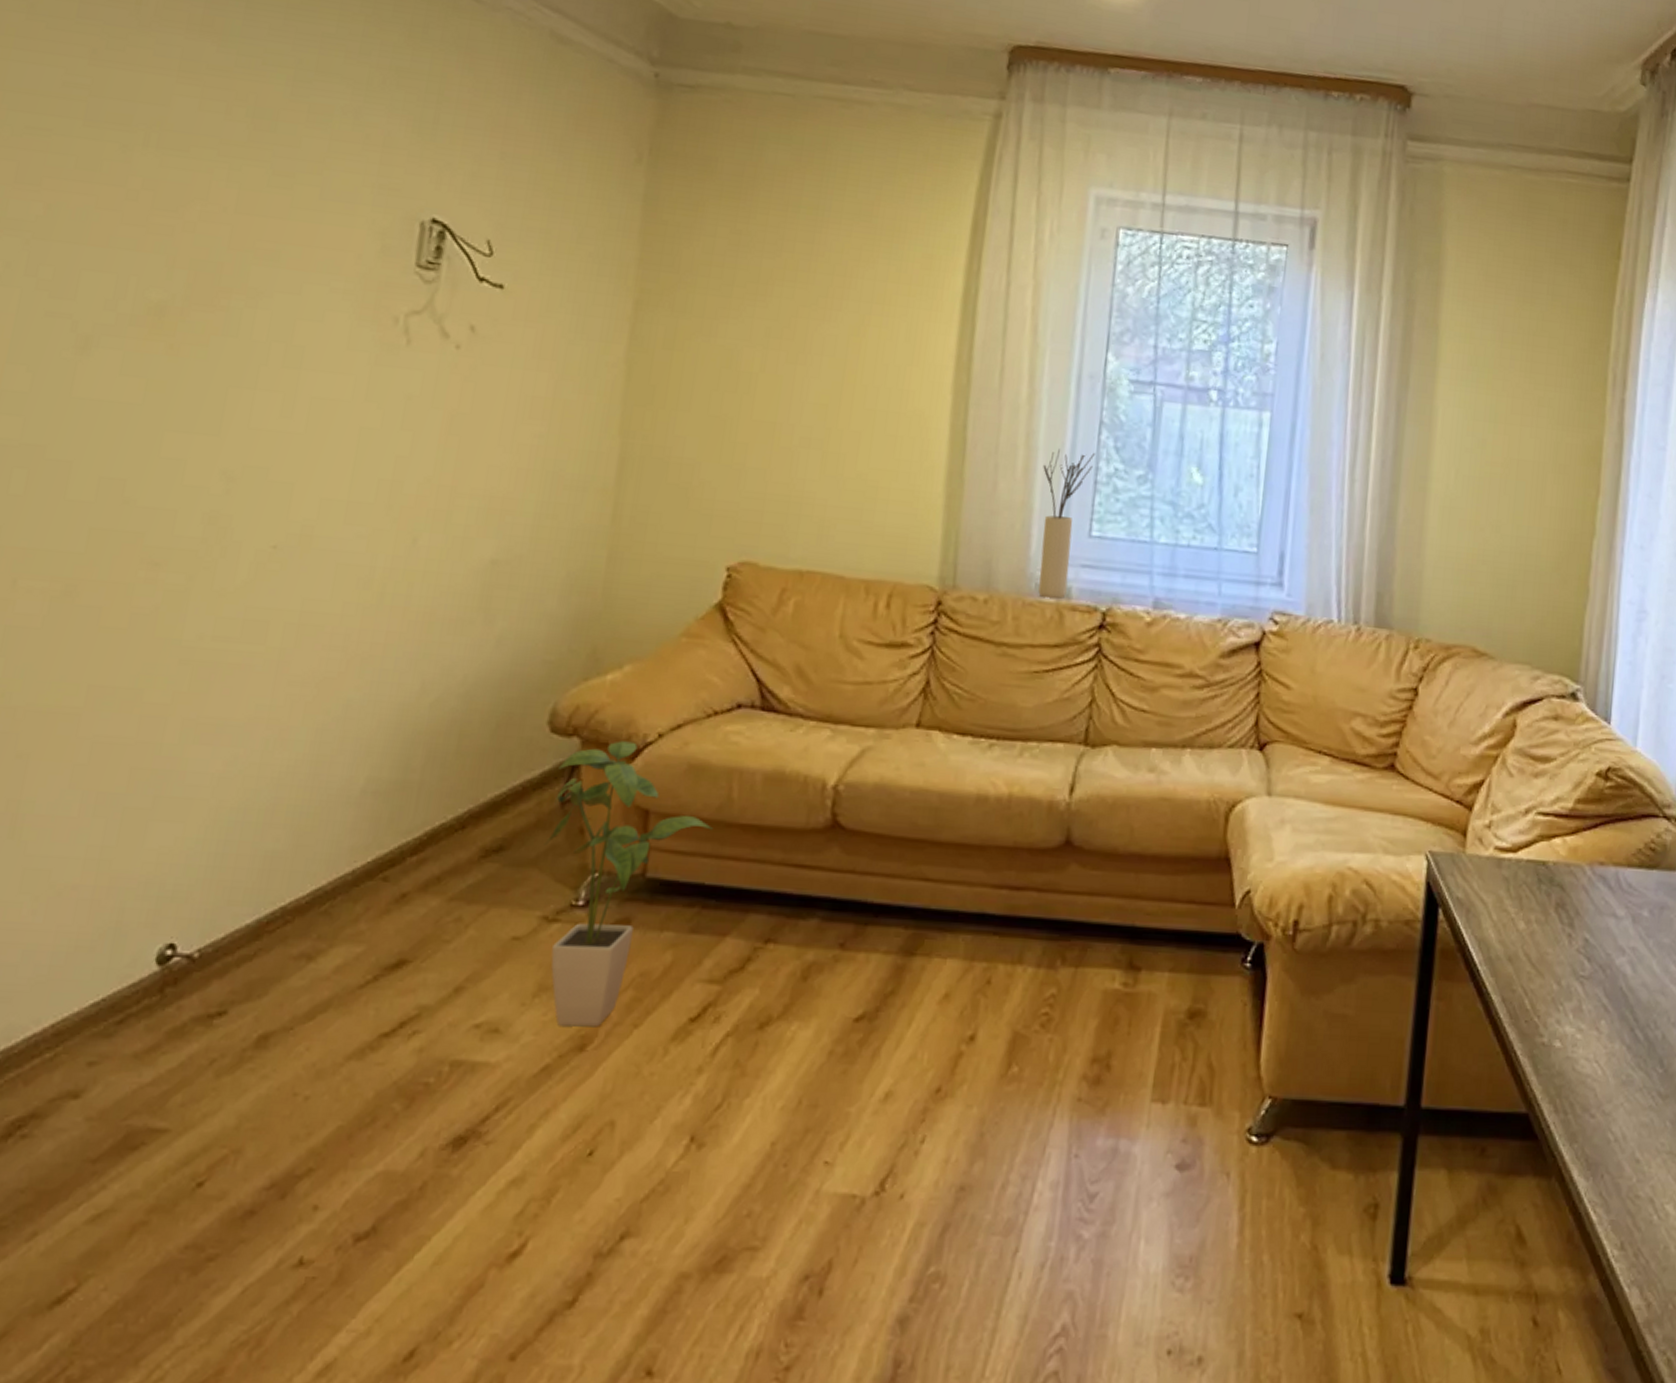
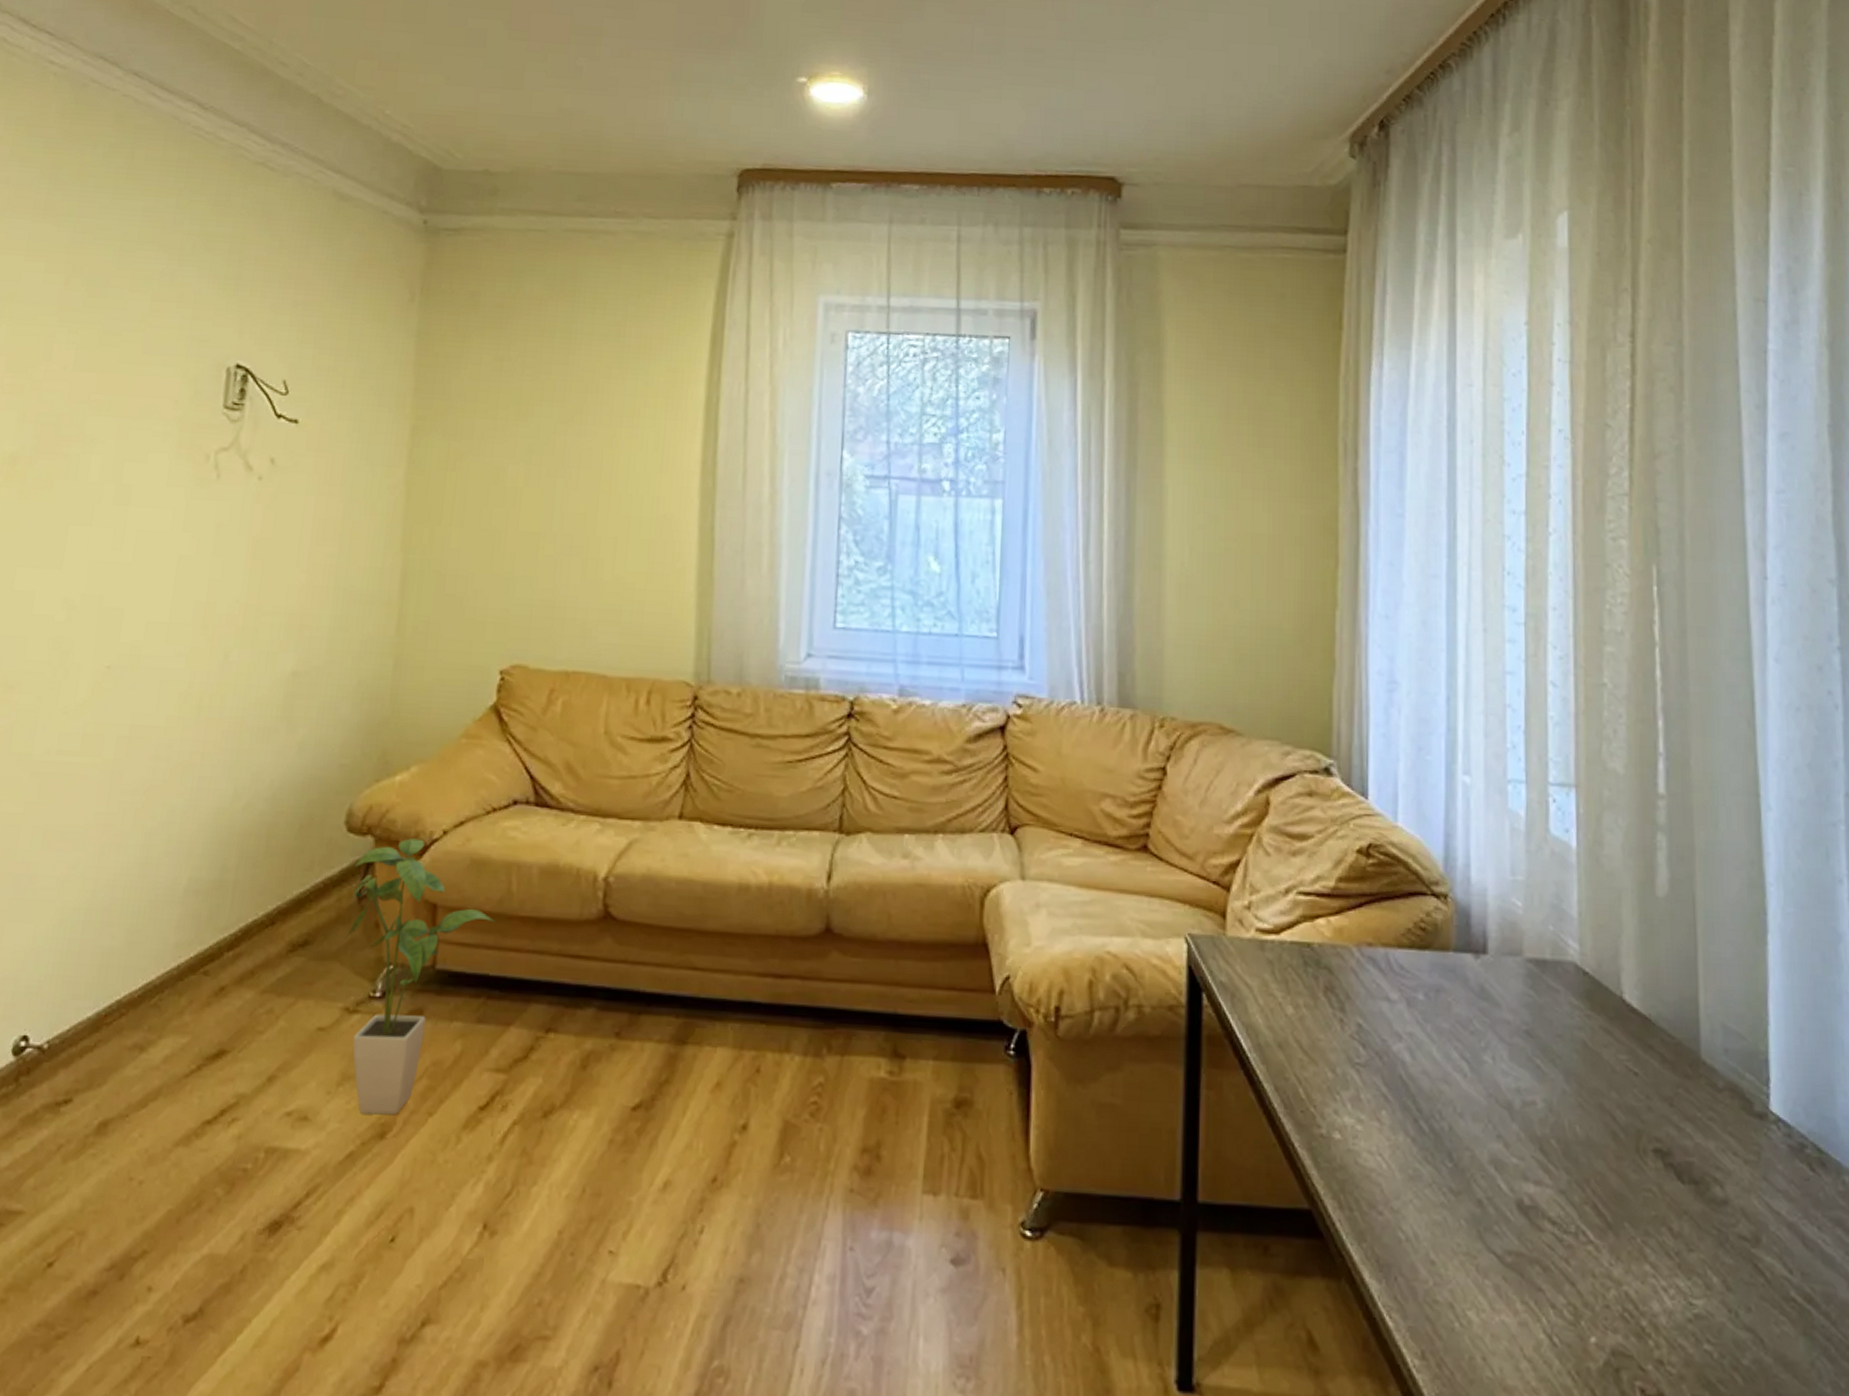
vase: present [1038,448,1096,600] -> none [787,544,836,691]

